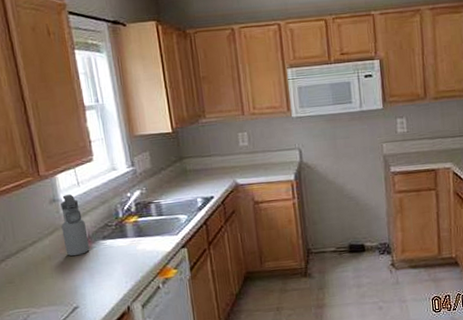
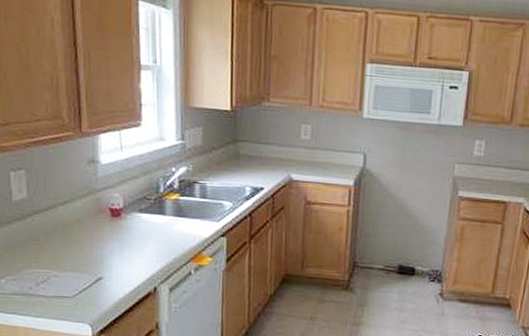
water bottle: present [60,194,90,257] -> none [97,157,124,225]

